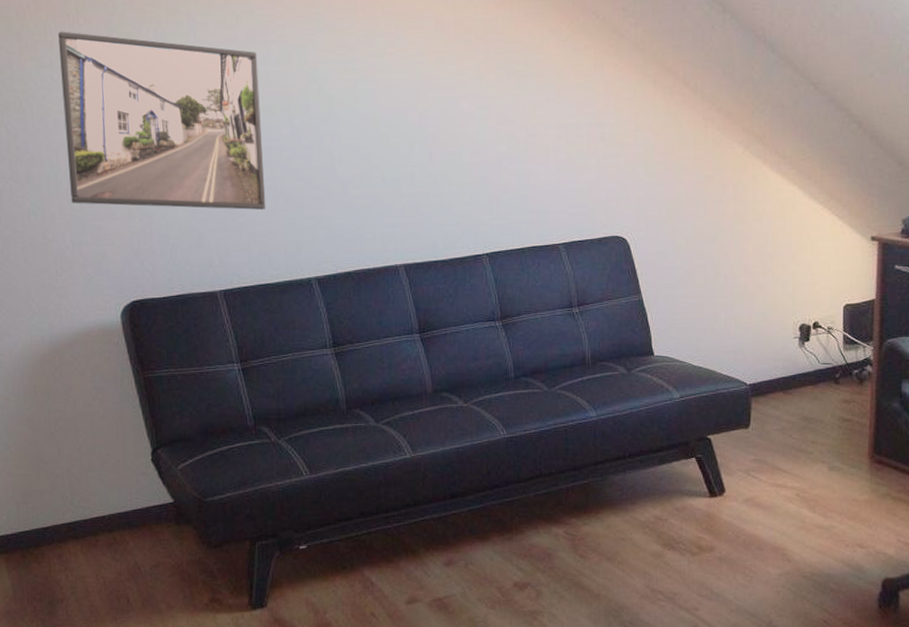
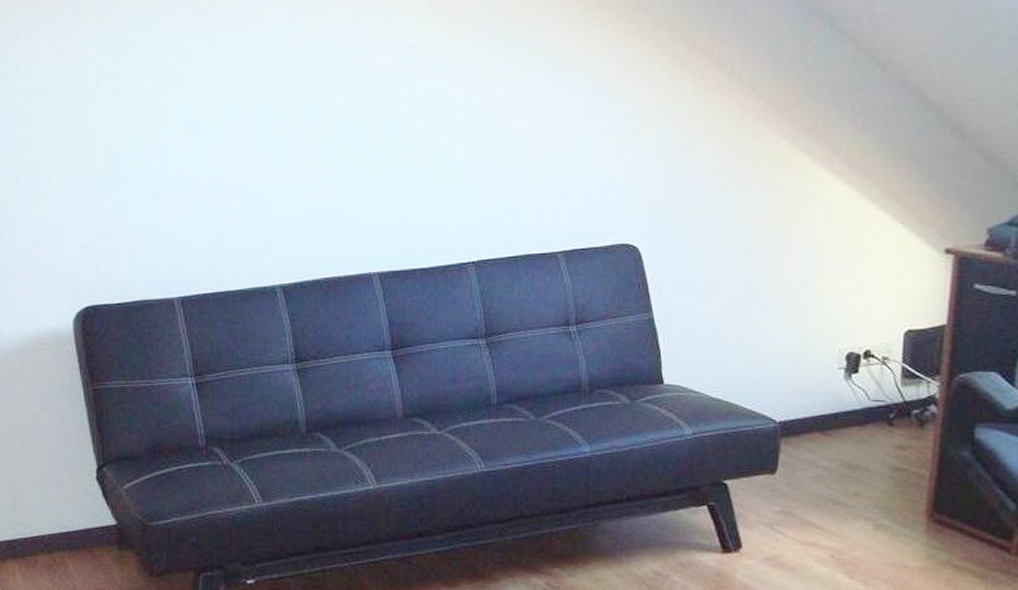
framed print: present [58,31,266,210] -> none [26,18,232,210]

